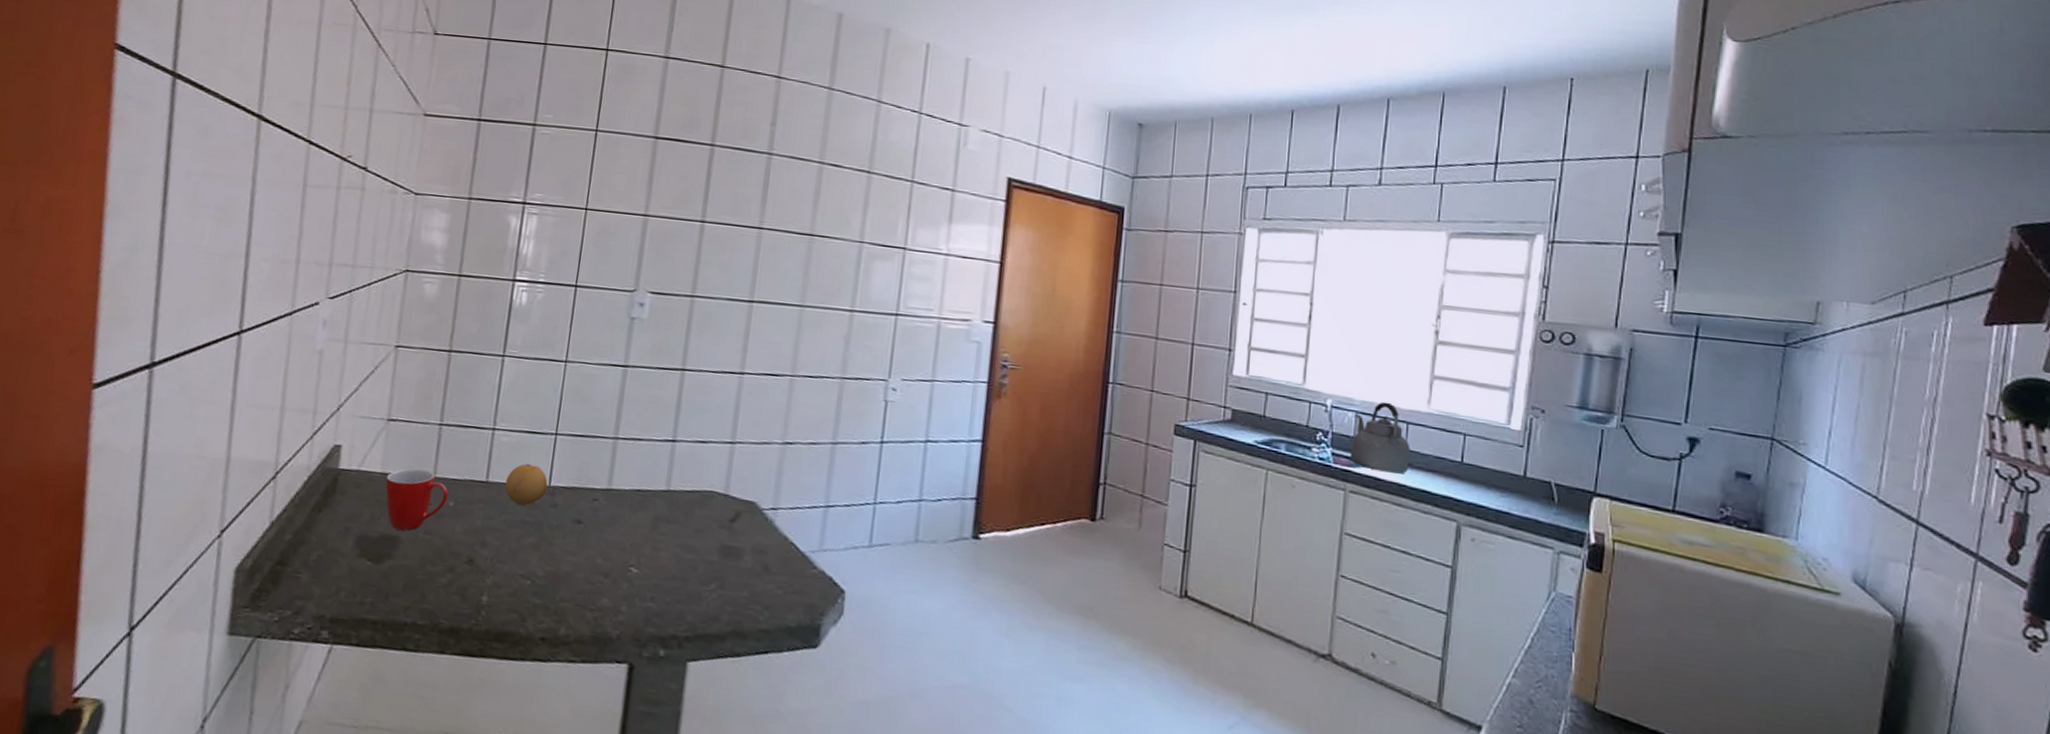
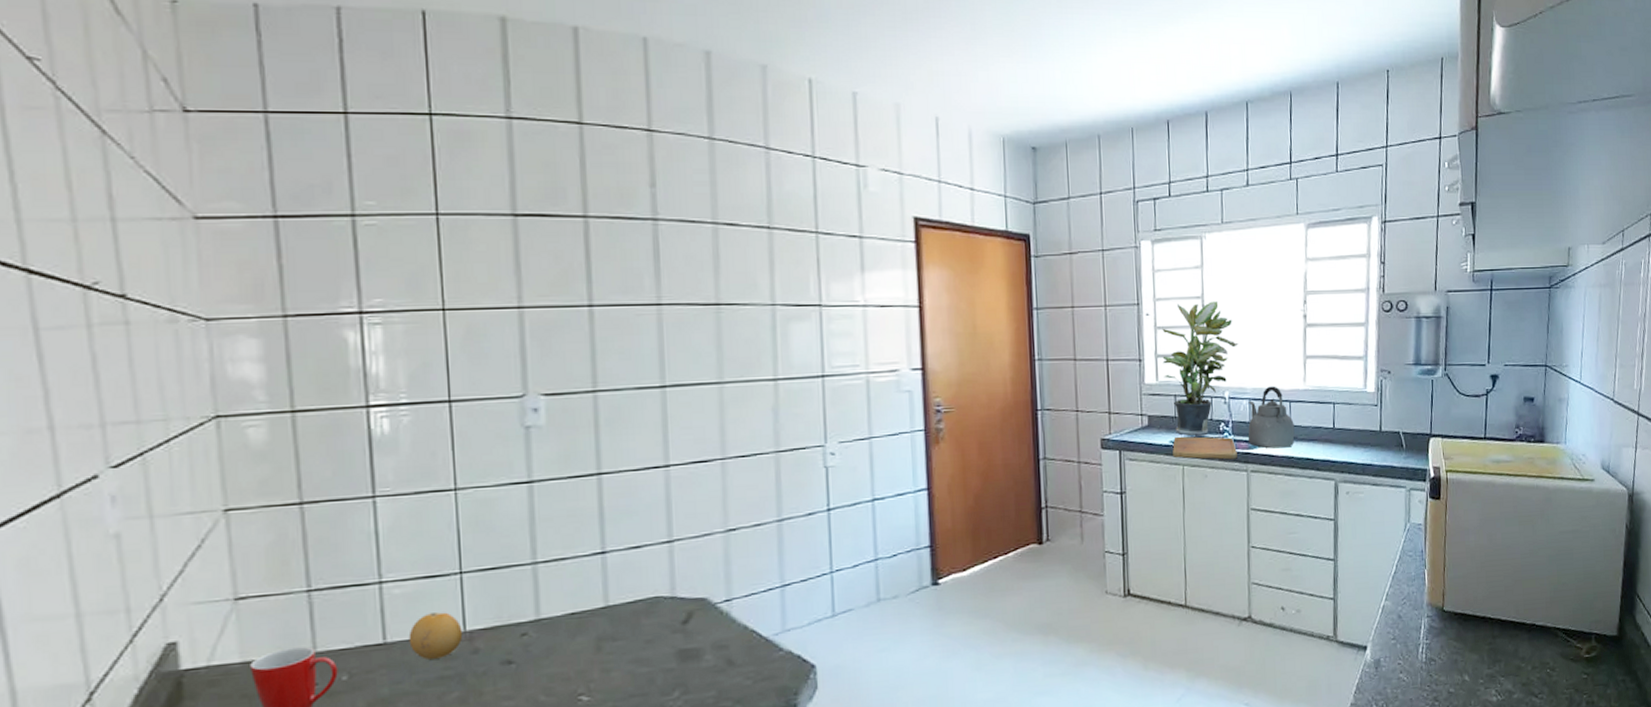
potted plant: none [1255,298,1350,441] -> present [1162,301,1239,436]
cutting board: none [1256,437,1335,475] -> present [1173,436,1237,460]

